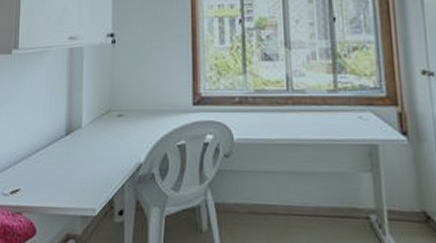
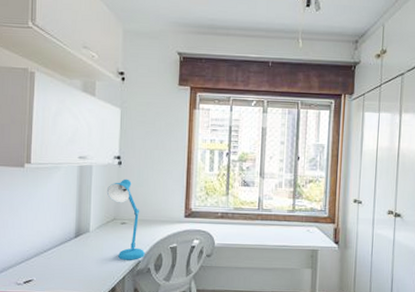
desk lamp: none [99,60,147,163] -> present [106,179,145,260]

